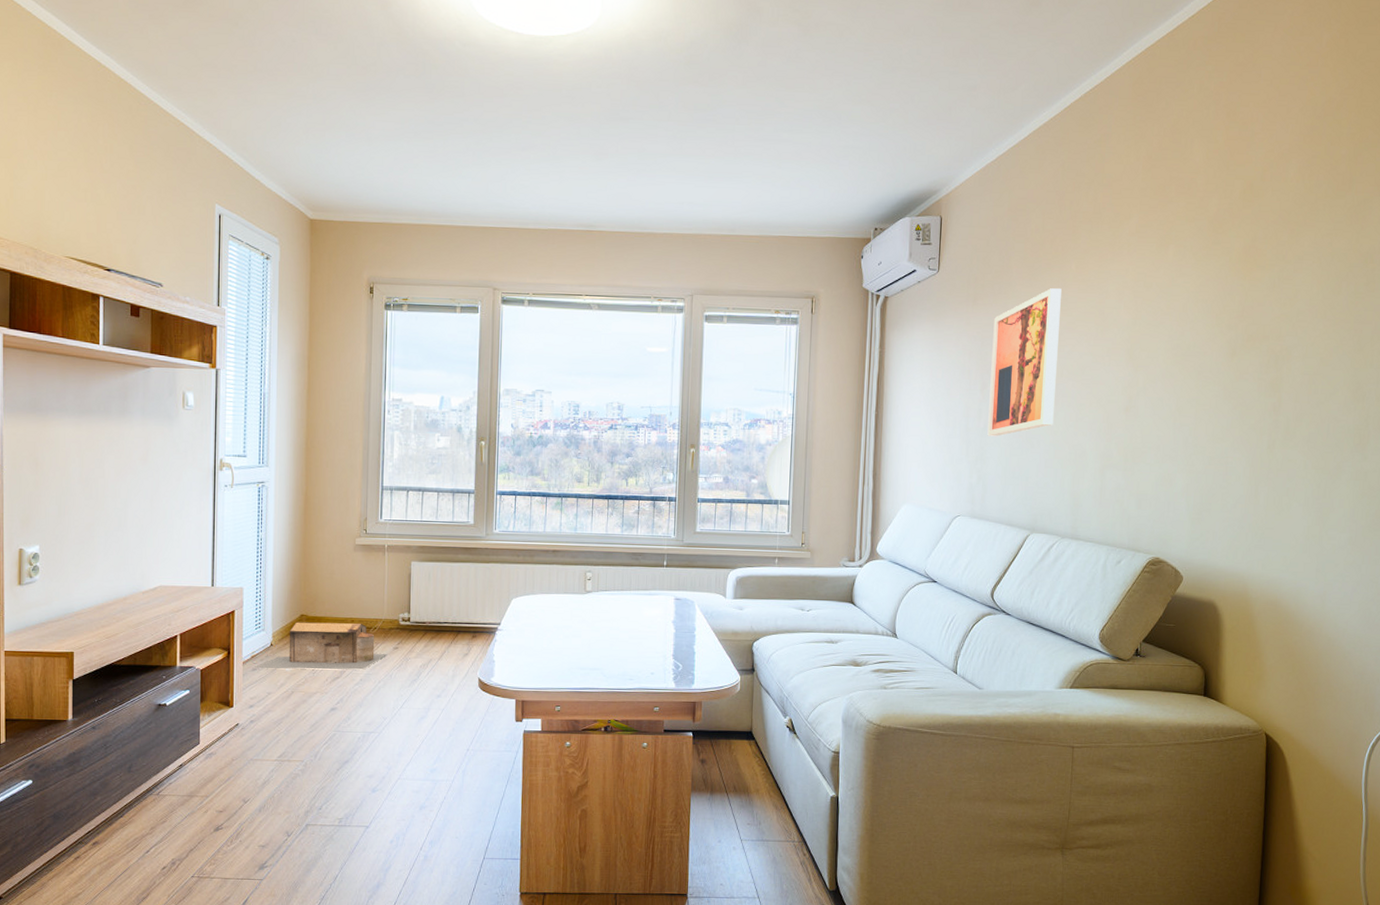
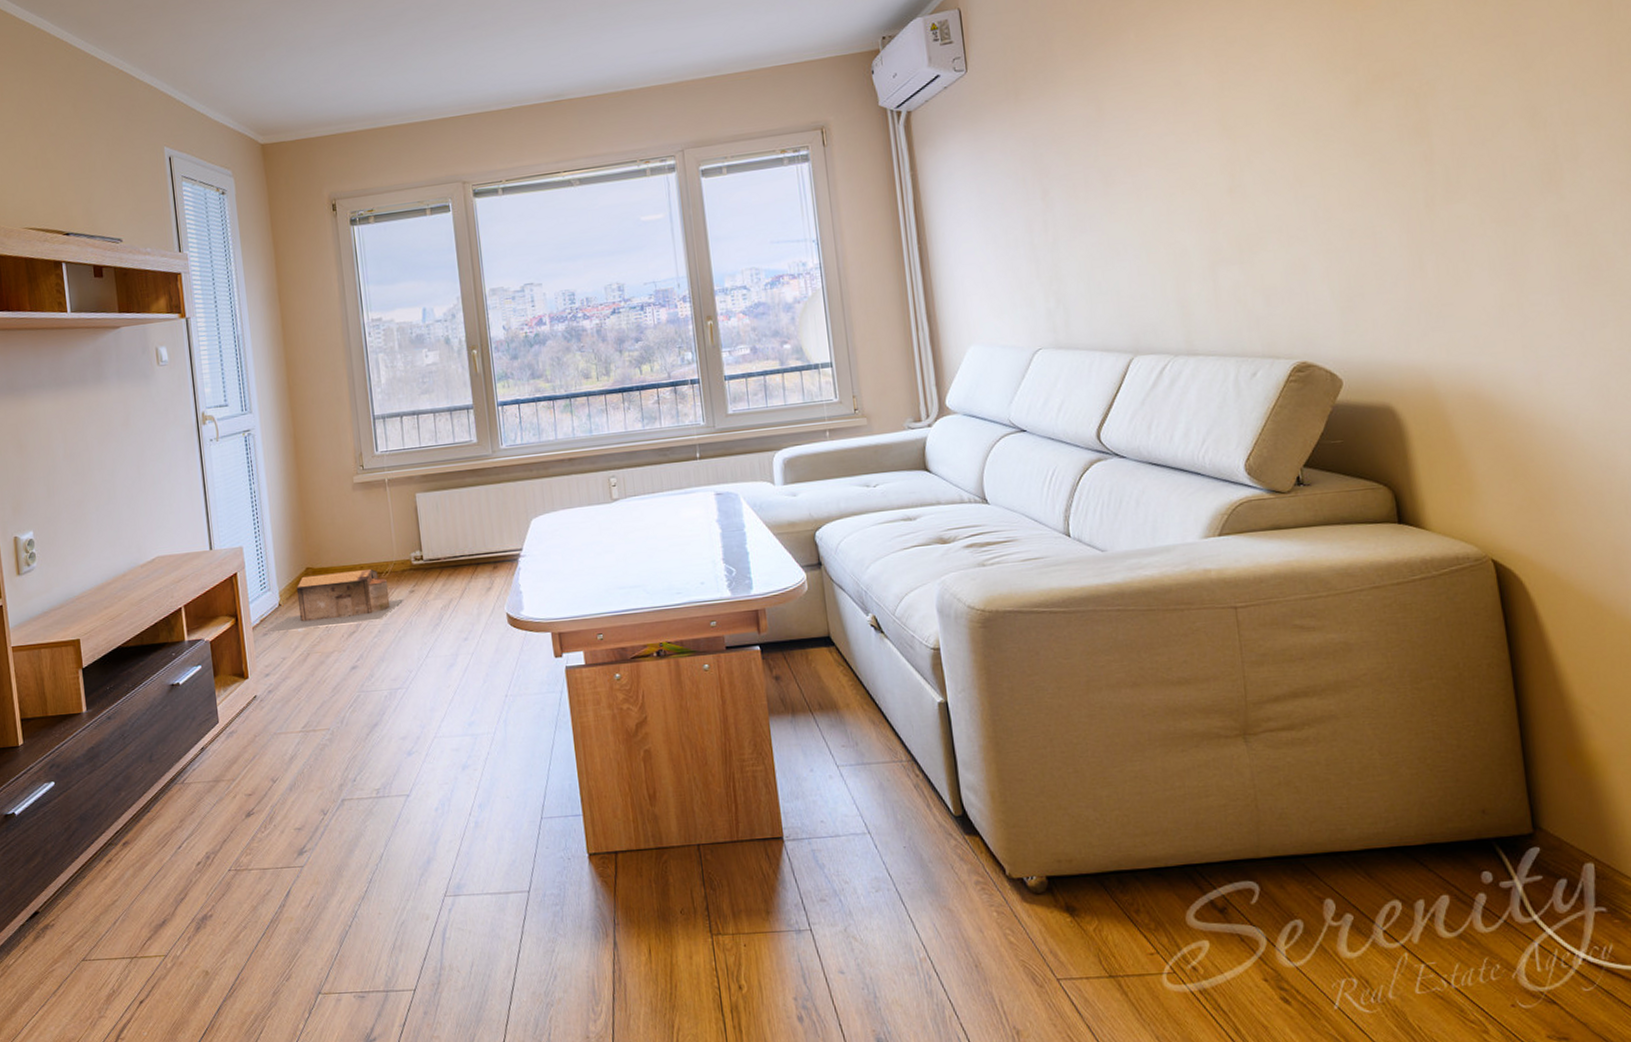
wall art: present [987,288,1062,437] -> none [1044,64,1140,251]

